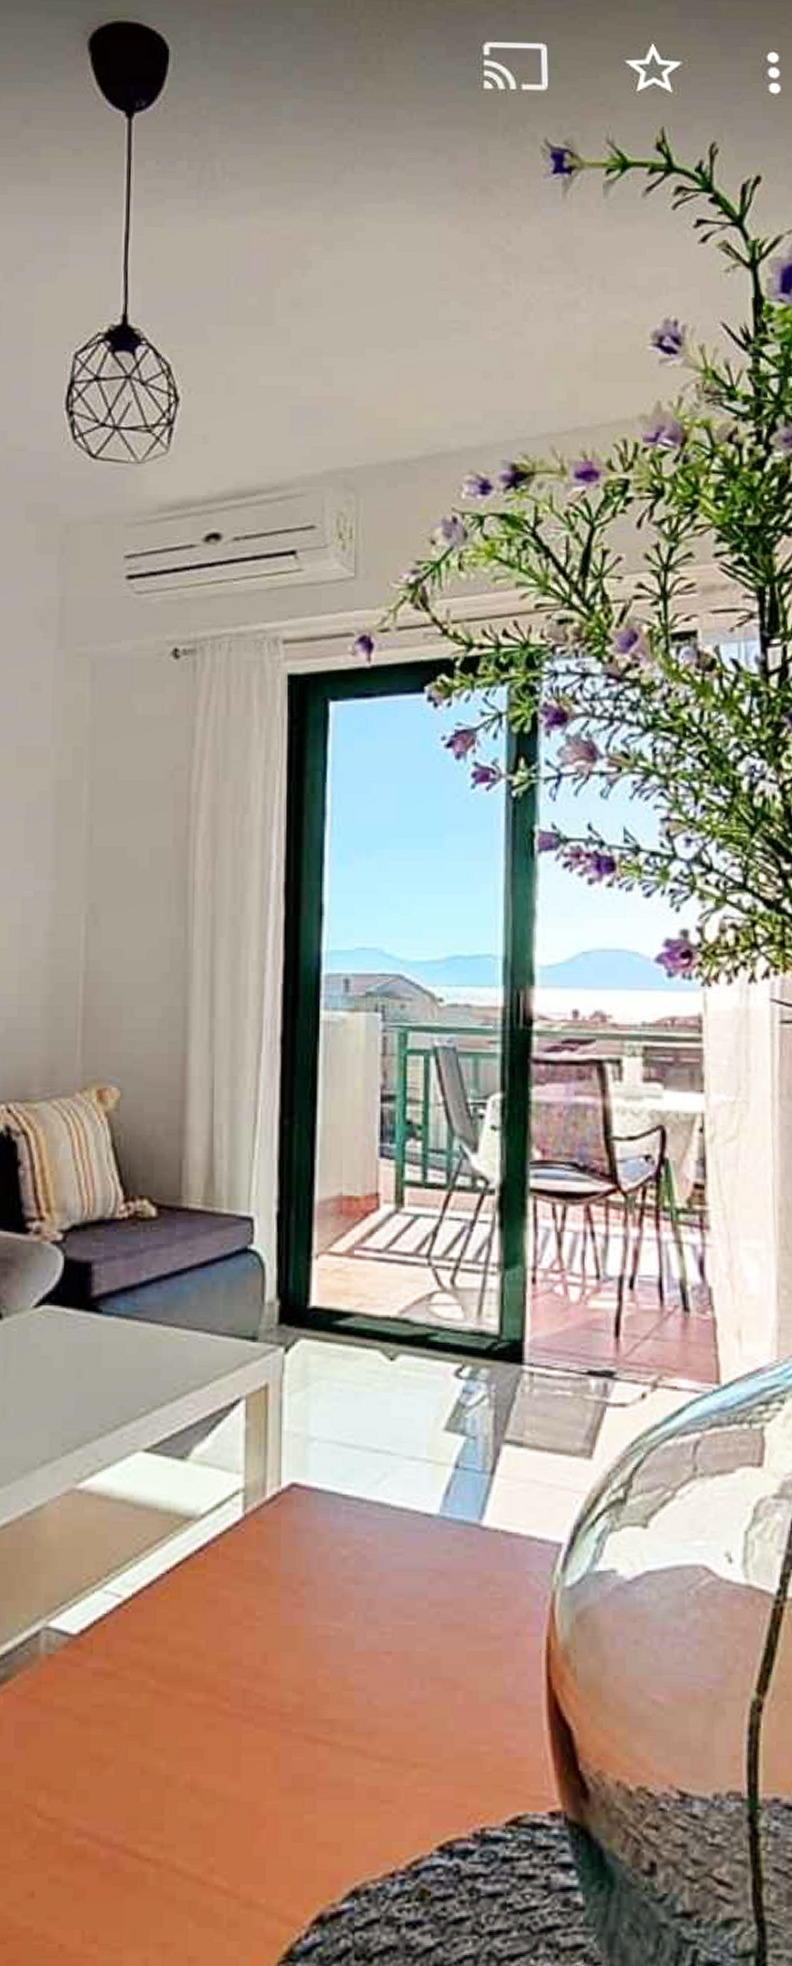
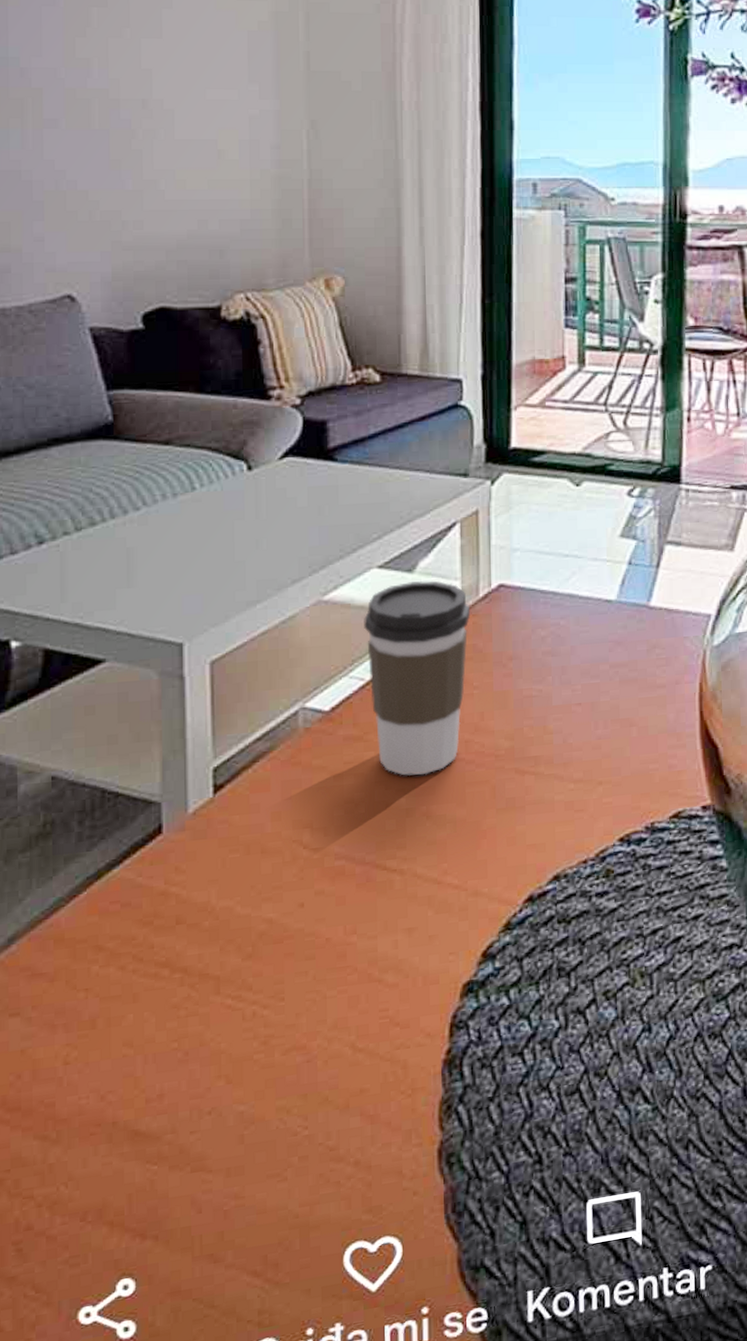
coffee cup: none [124,1472,255,1732] -> present [364,580,471,776]

